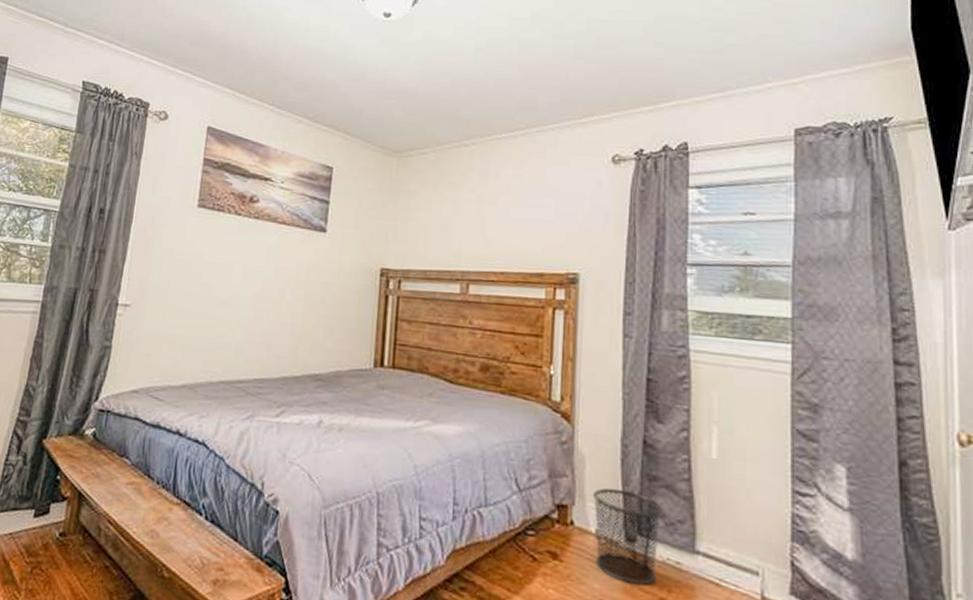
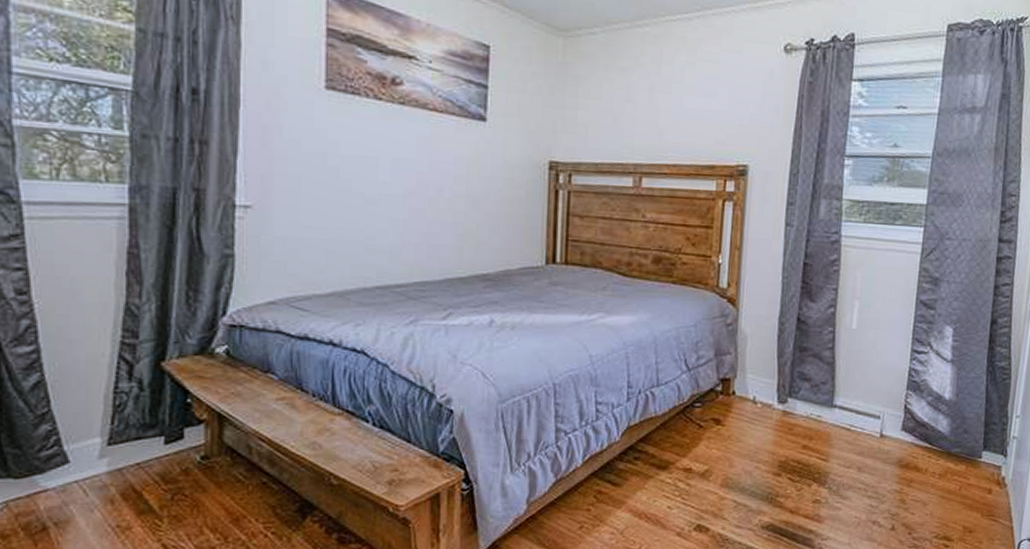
waste bin: present [594,488,663,585] -> none [753,360,810,436]

